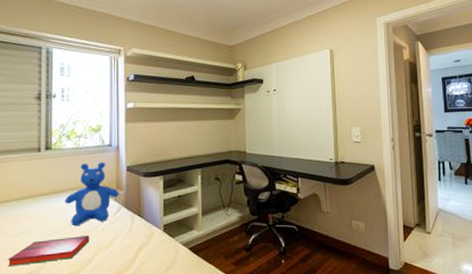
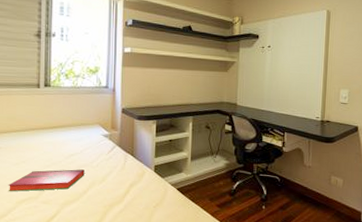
teddy bear: present [65,162,119,226] -> none [62,102,114,160]

